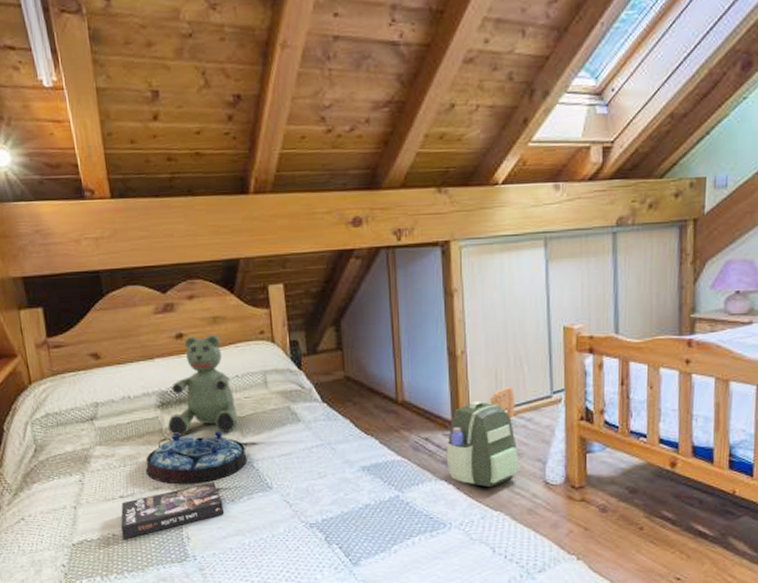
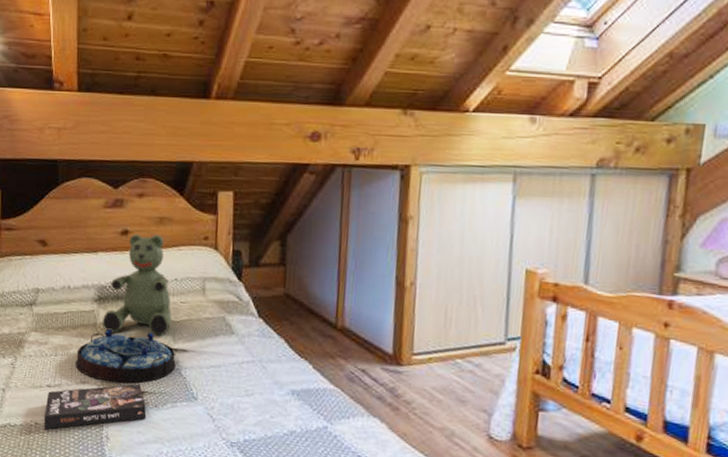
backpack: present [447,386,519,487] -> none [382,325,465,432]

